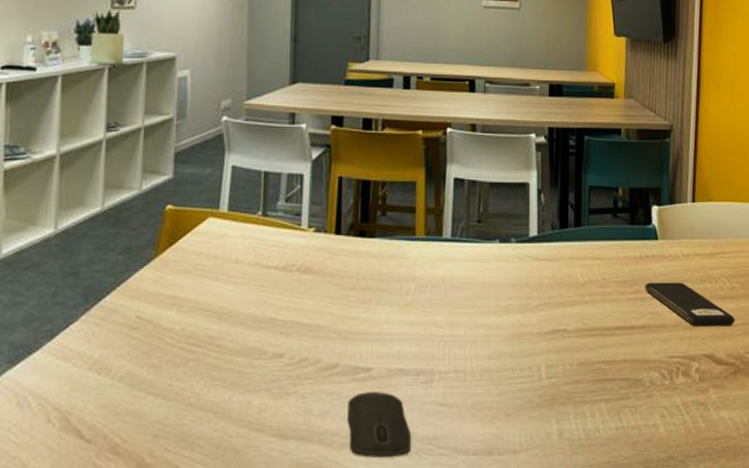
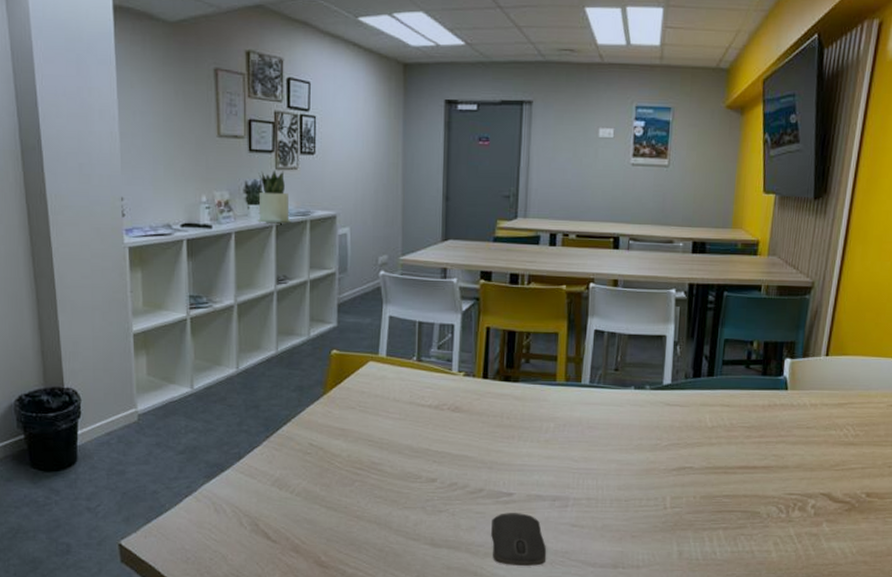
phone: present [645,282,735,327] -> none [770,428,856,470]

